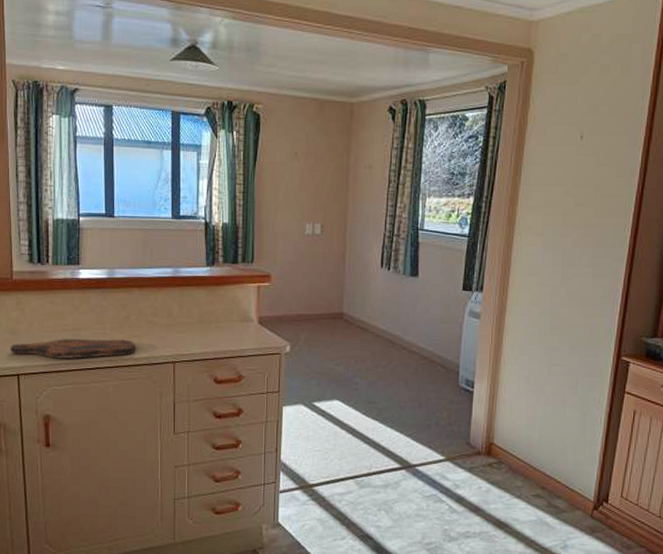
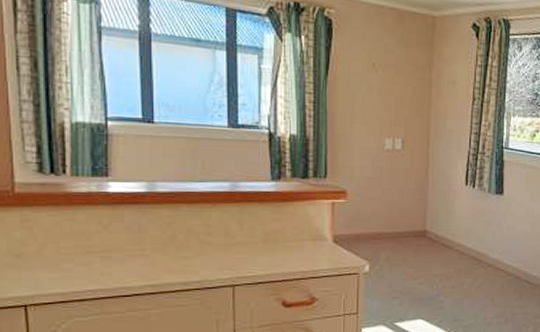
cutting board: present [10,338,137,359] -> none [12,261,186,286]

